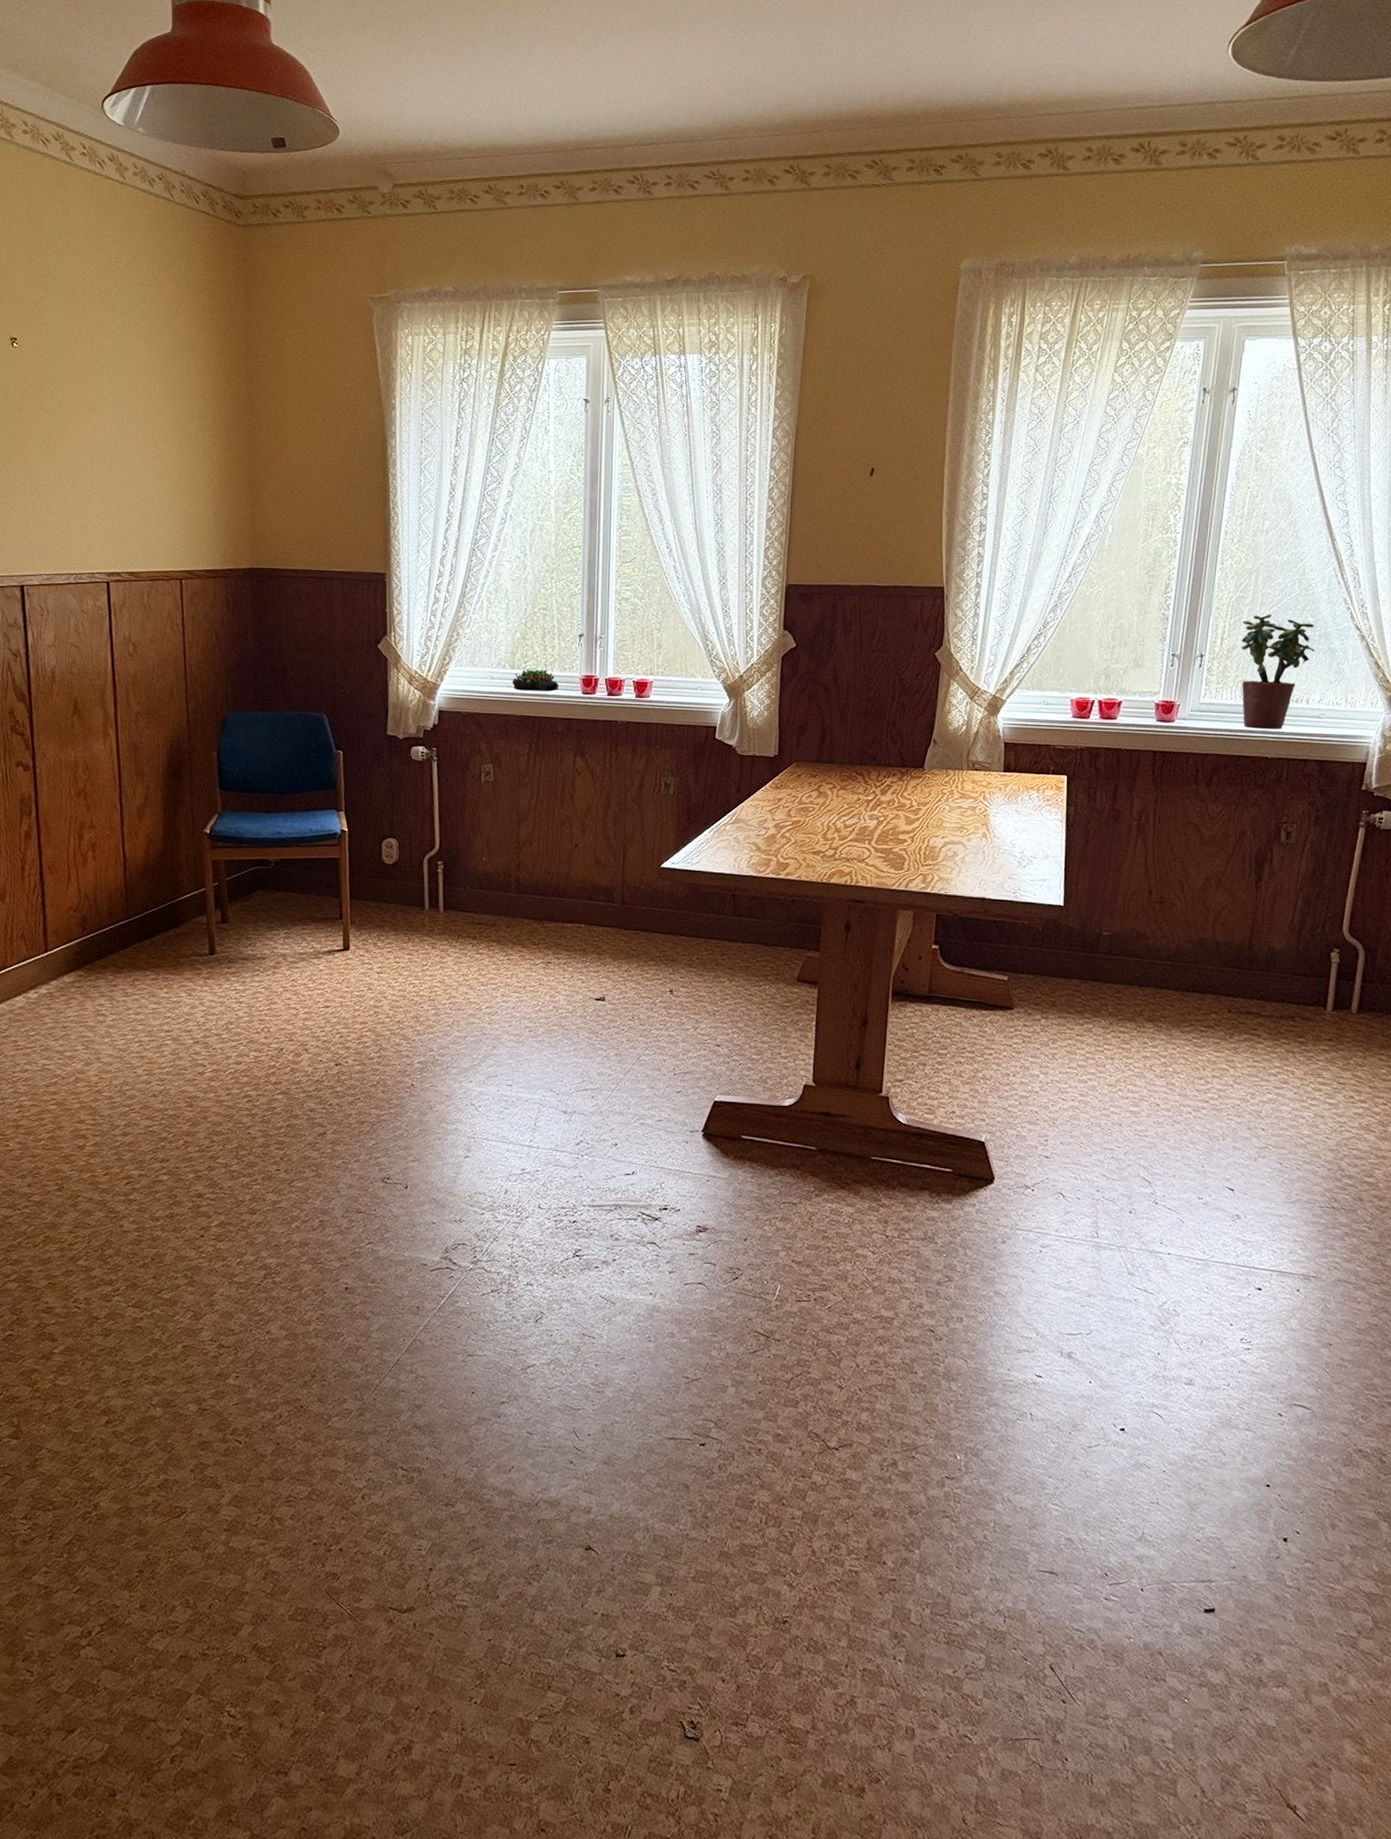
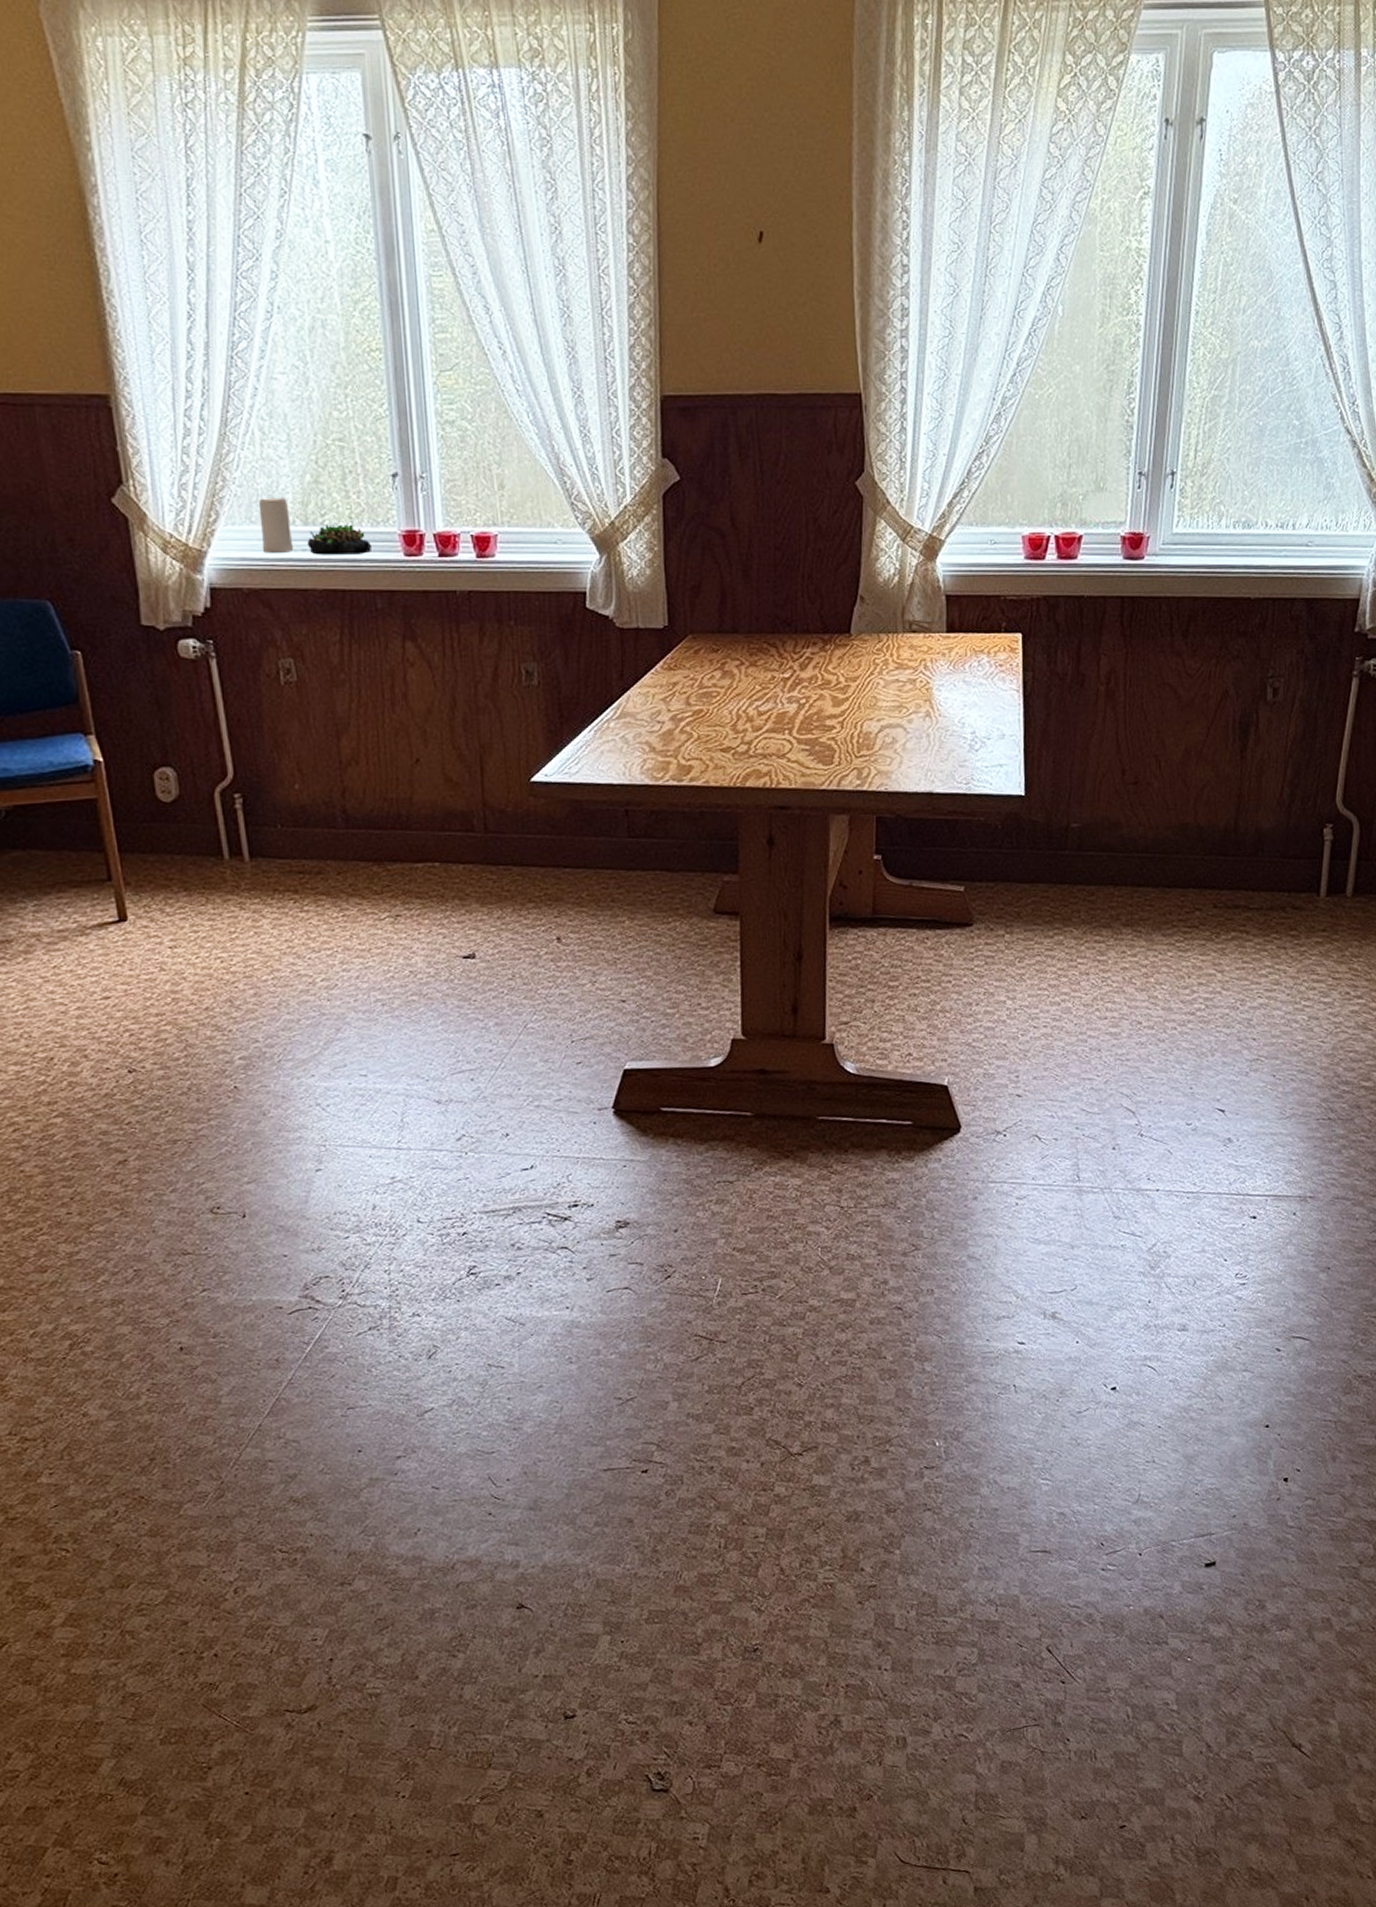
candle: none [479,648,502,689] -> present [258,497,294,555]
potted plant: present [1241,614,1315,730] -> none [1217,417,1301,564]

